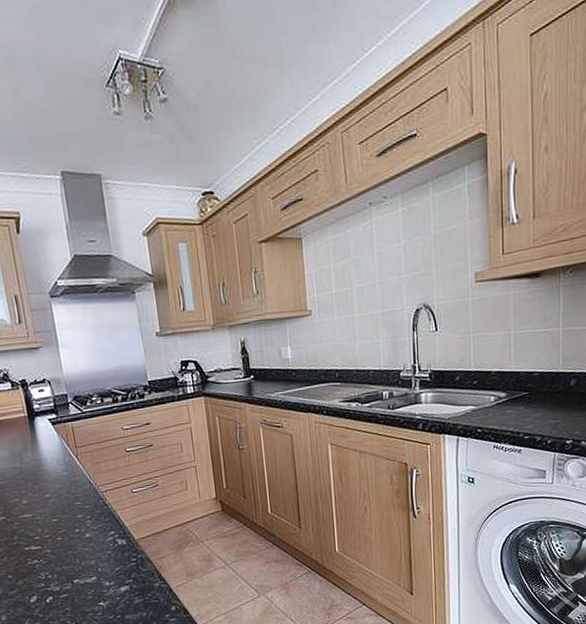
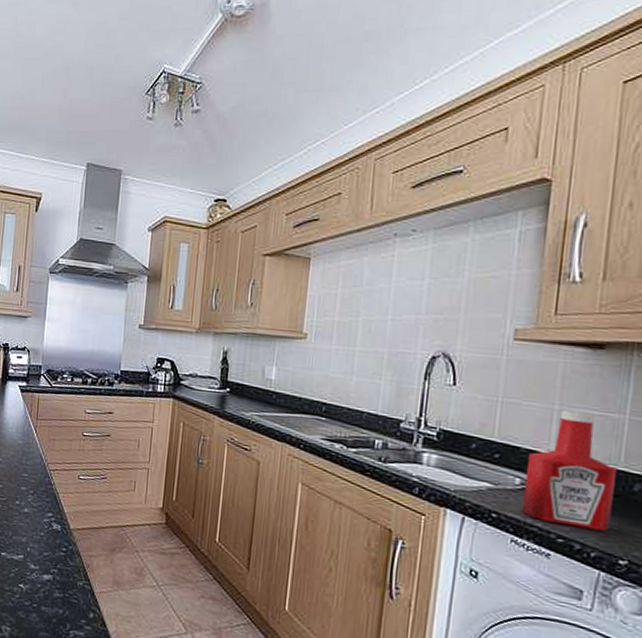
ketchup bottle: none [497,332,558,426] -> present [521,410,616,531]

